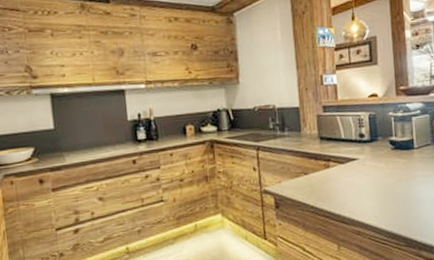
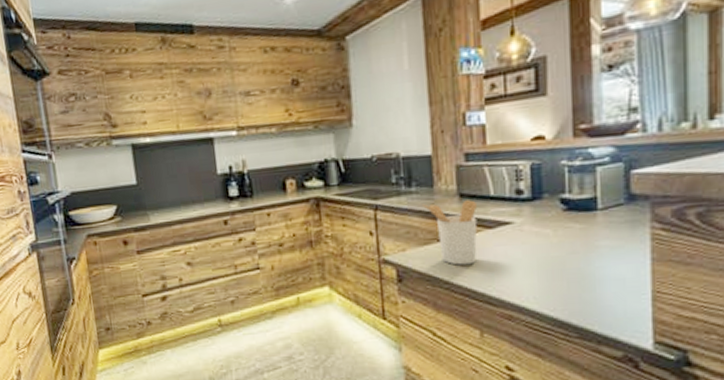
utensil holder: none [293,142,334,193] -> present [422,200,477,266]

